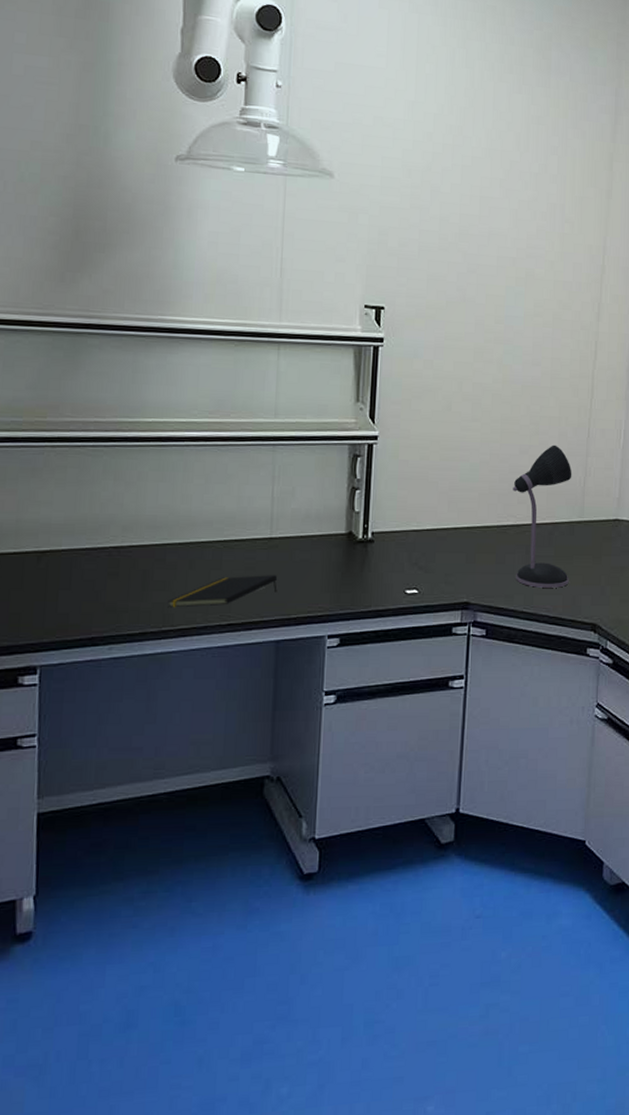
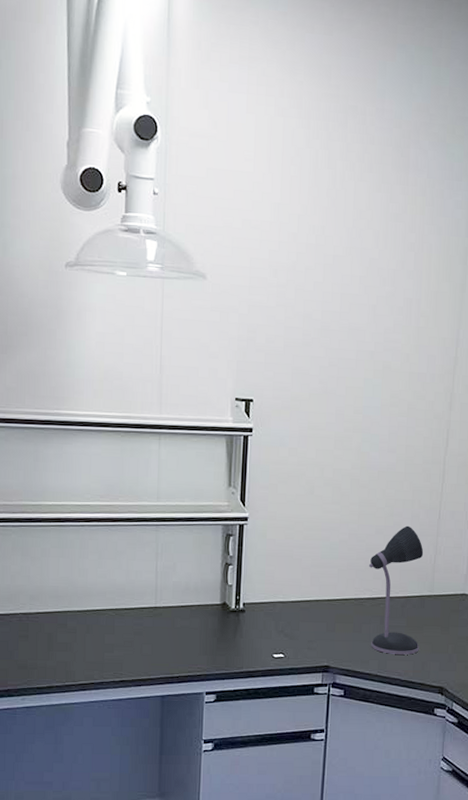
notepad: present [168,575,277,608] -> none [70,639,162,666]

